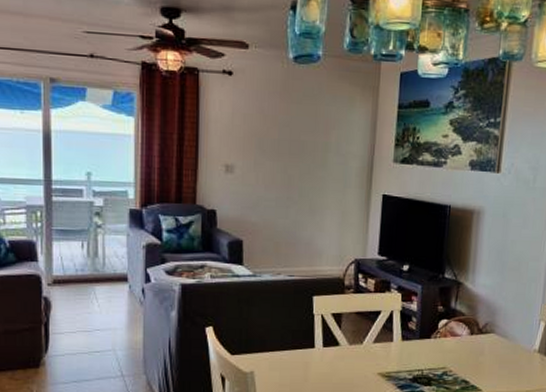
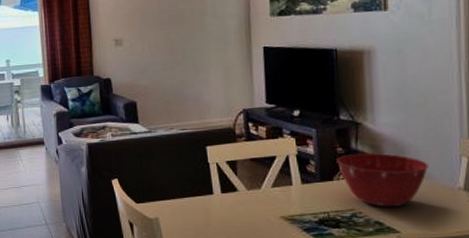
mixing bowl: none [436,313,514,367] -> present [337,153,429,207]

